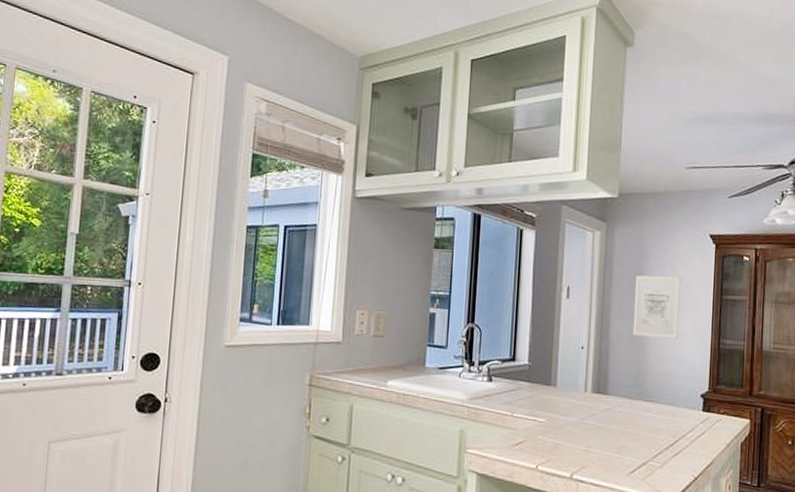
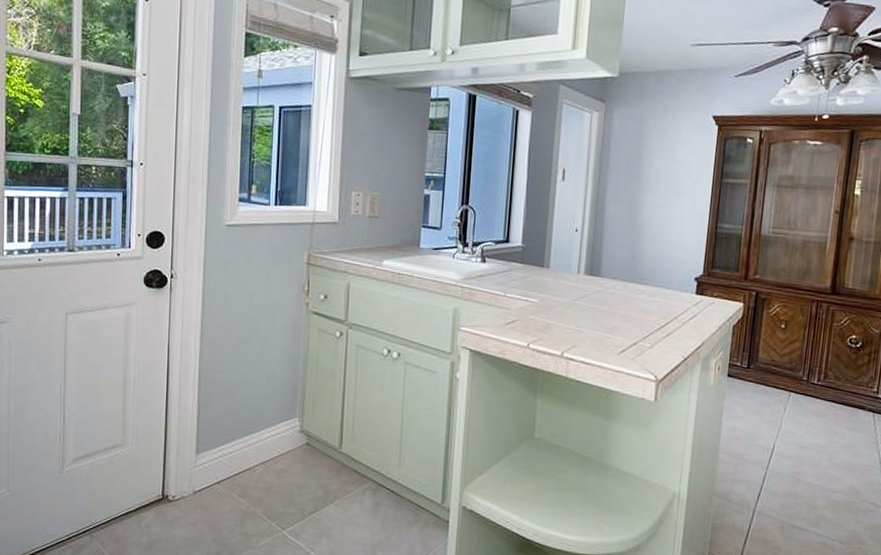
wall art: present [632,275,681,340] -> none [628,158,680,224]

